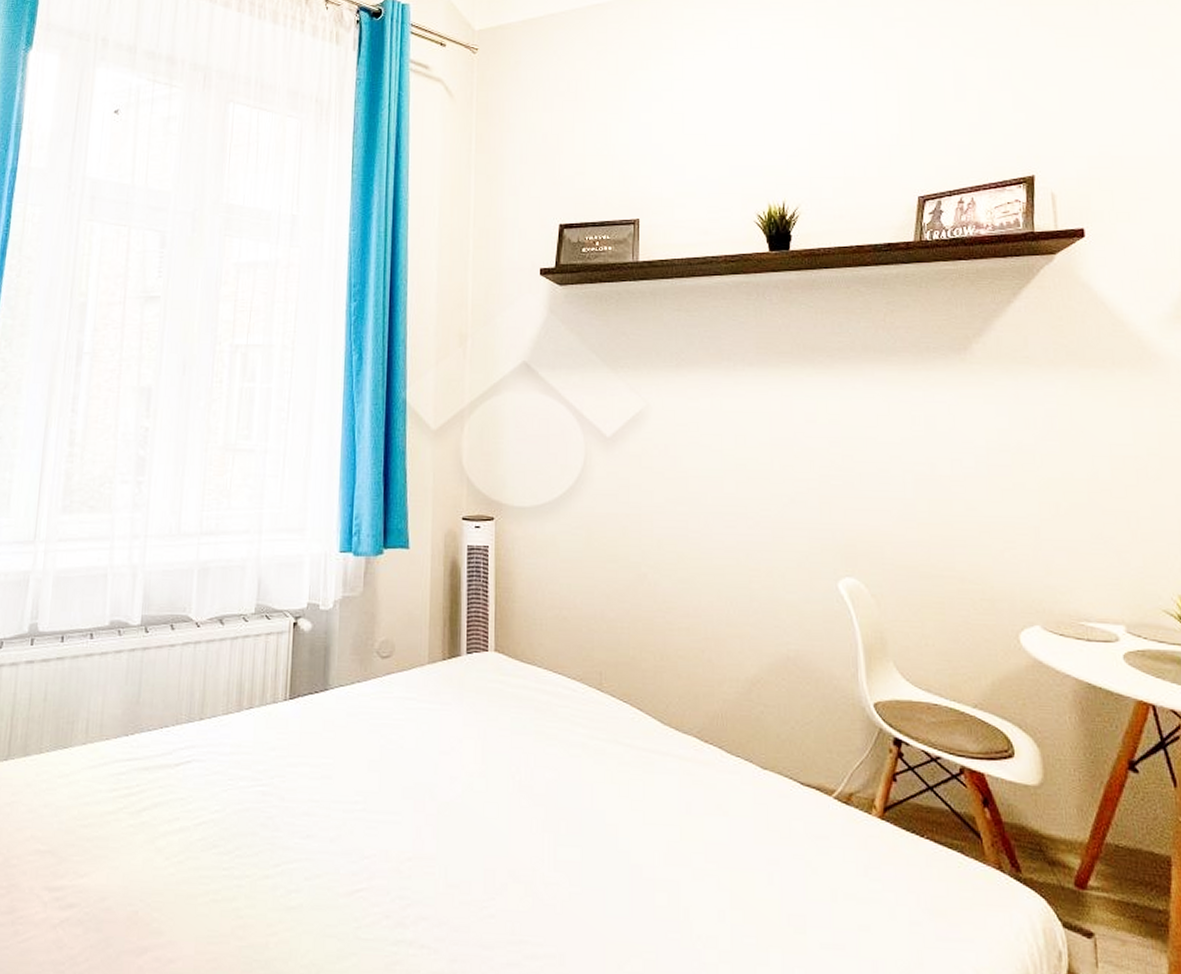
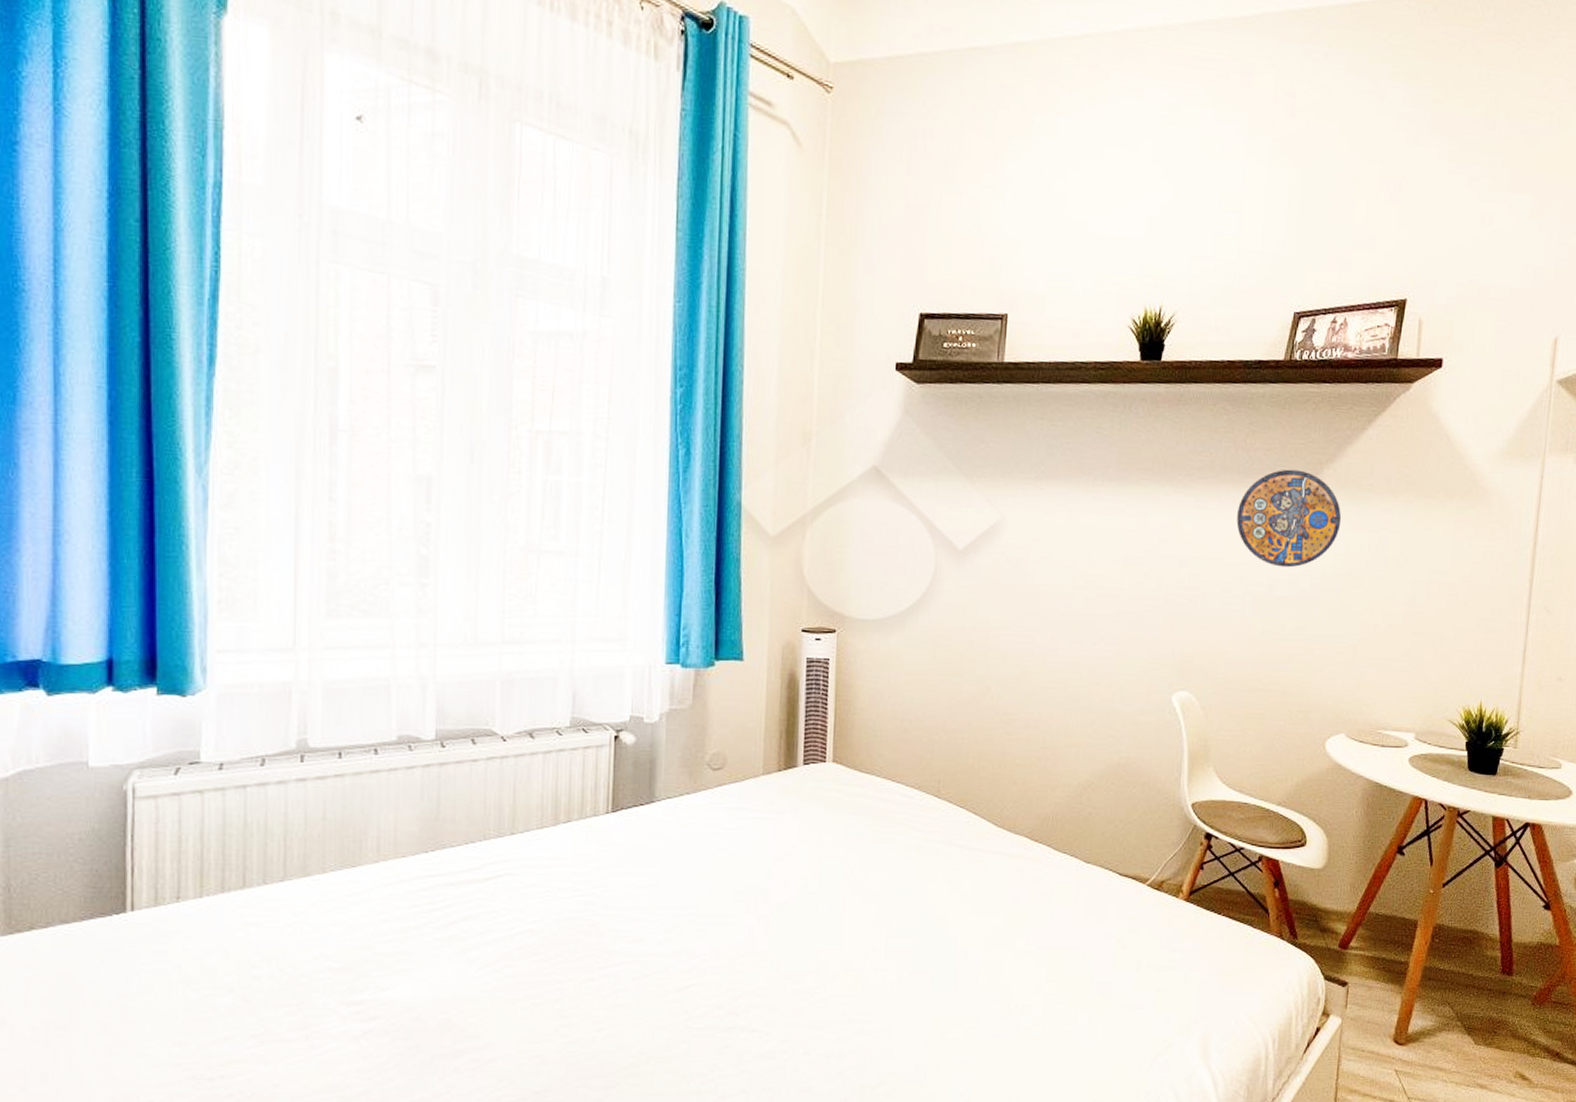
manhole cover: none [885,345,1000,445] -> present [1236,469,1342,568]

